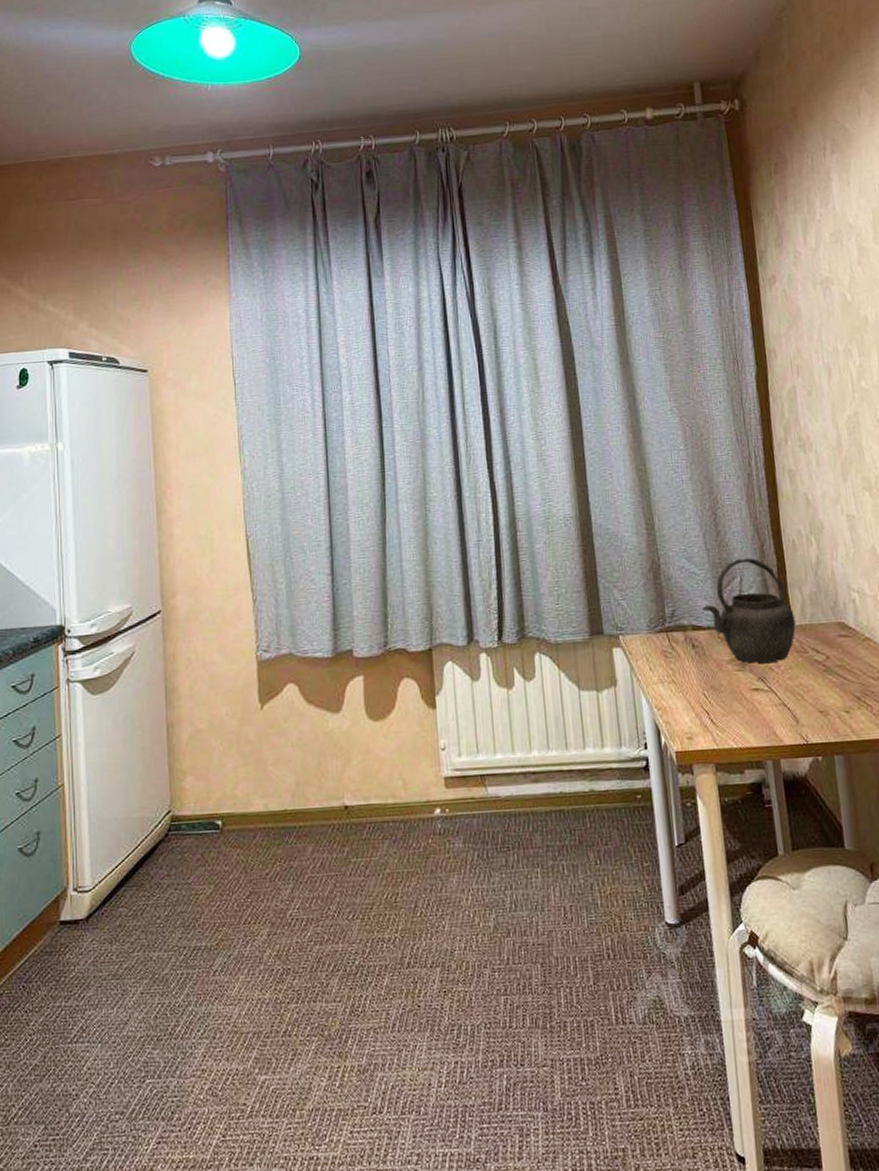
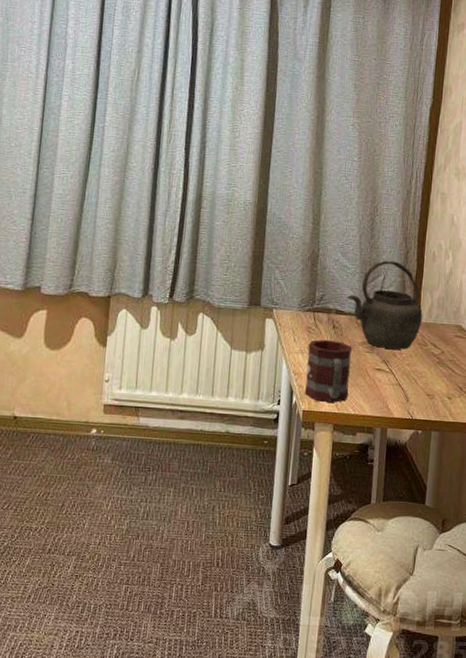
mug: none [667,662,726,738] -> present [304,339,353,403]

